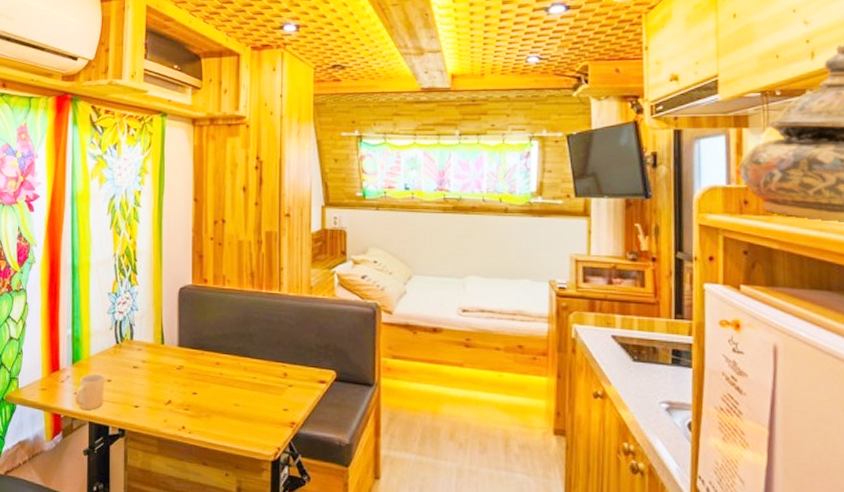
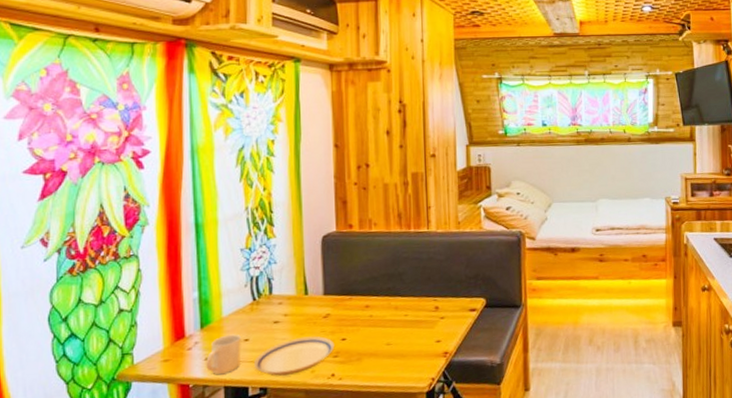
plate: none [115,385,186,421] -> present [254,336,335,376]

